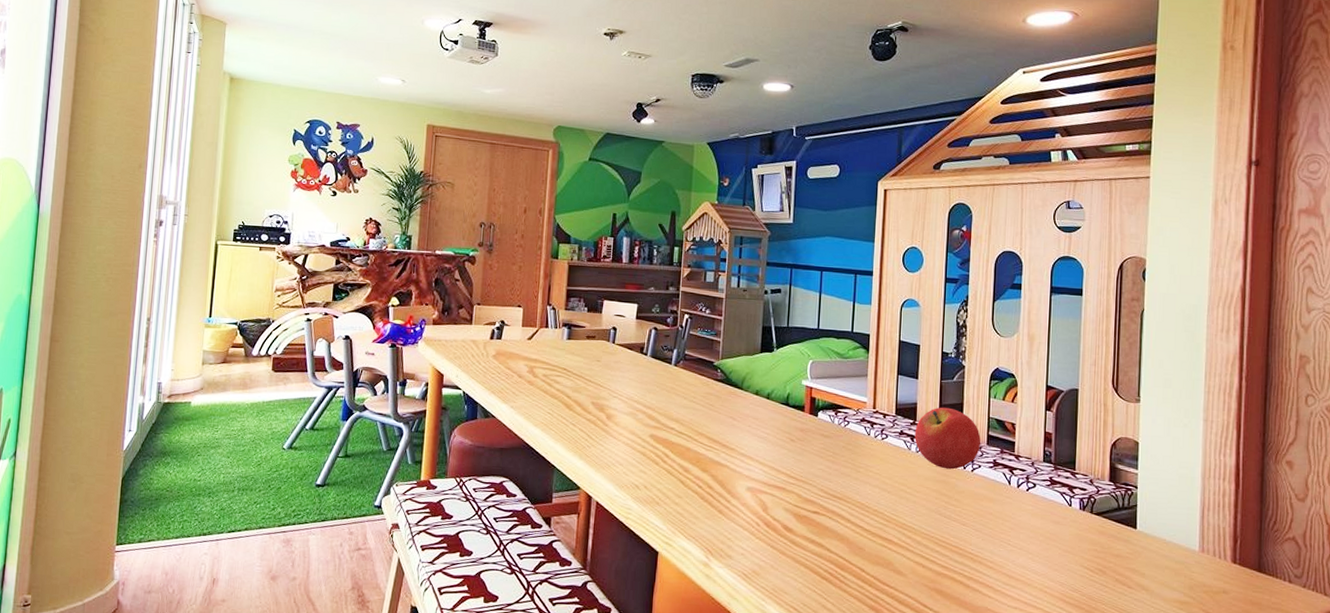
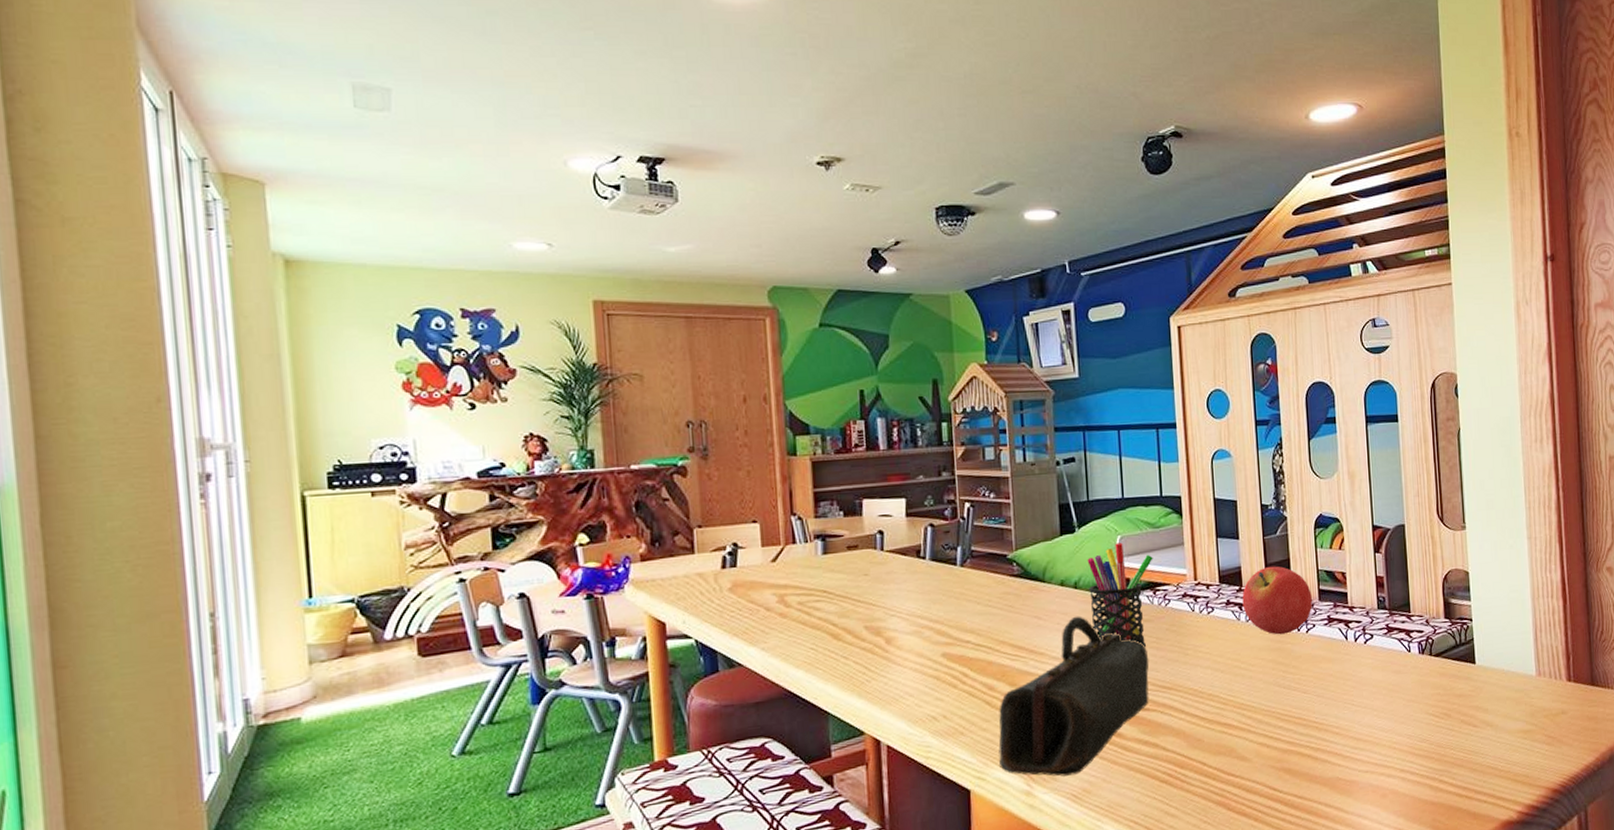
pencil case: none [685,422,824,557] -> present [998,616,1149,777]
pen holder: none [779,366,839,459] -> present [1087,542,1153,648]

